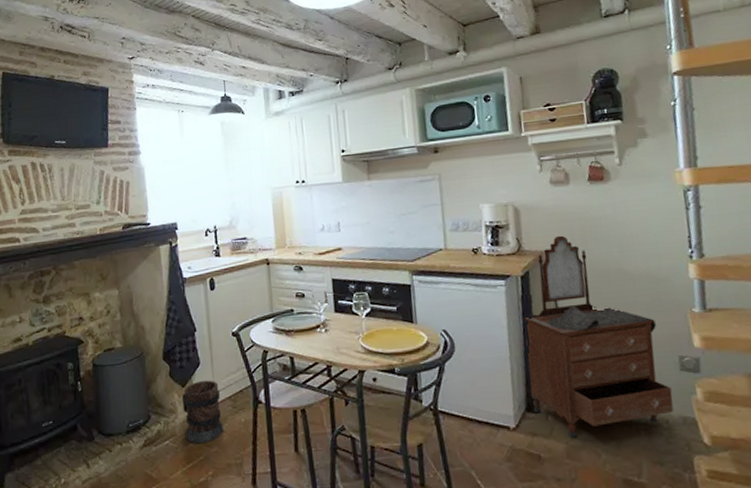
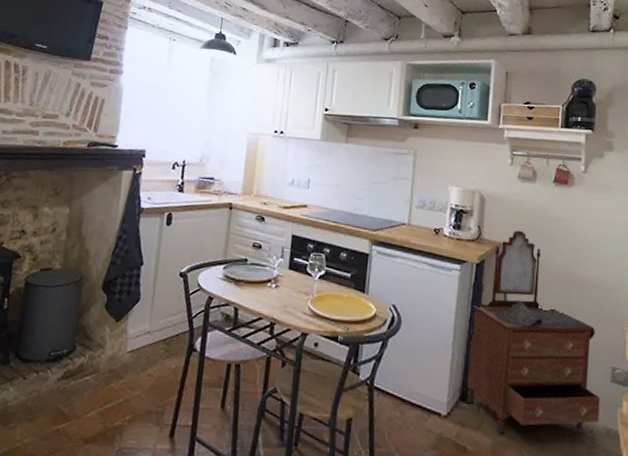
wooden barrel: present [182,380,223,444] -> none [108,317,155,385]

